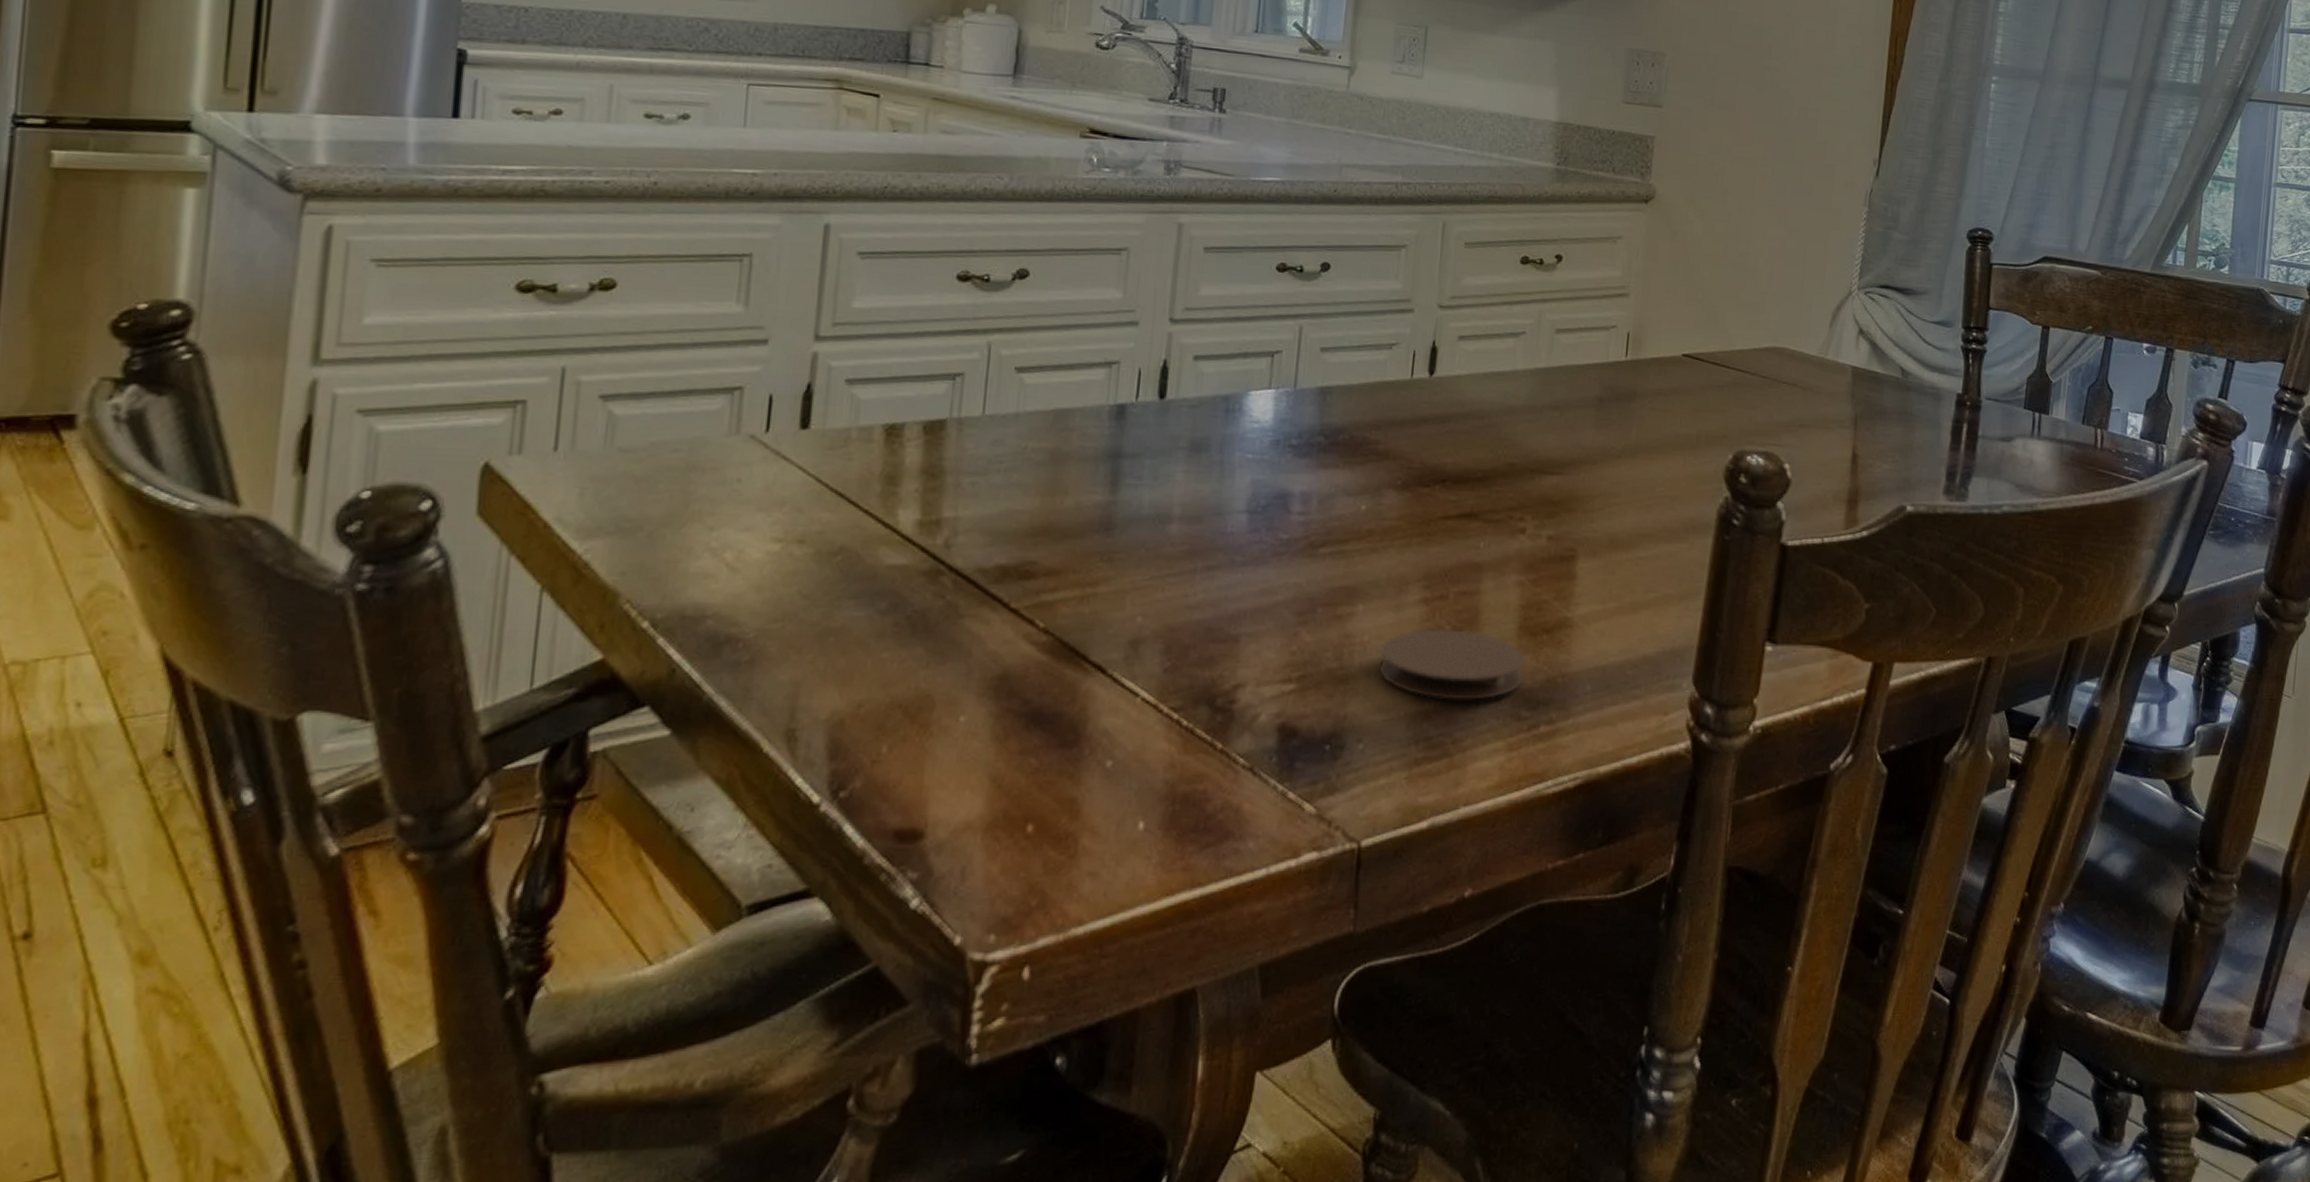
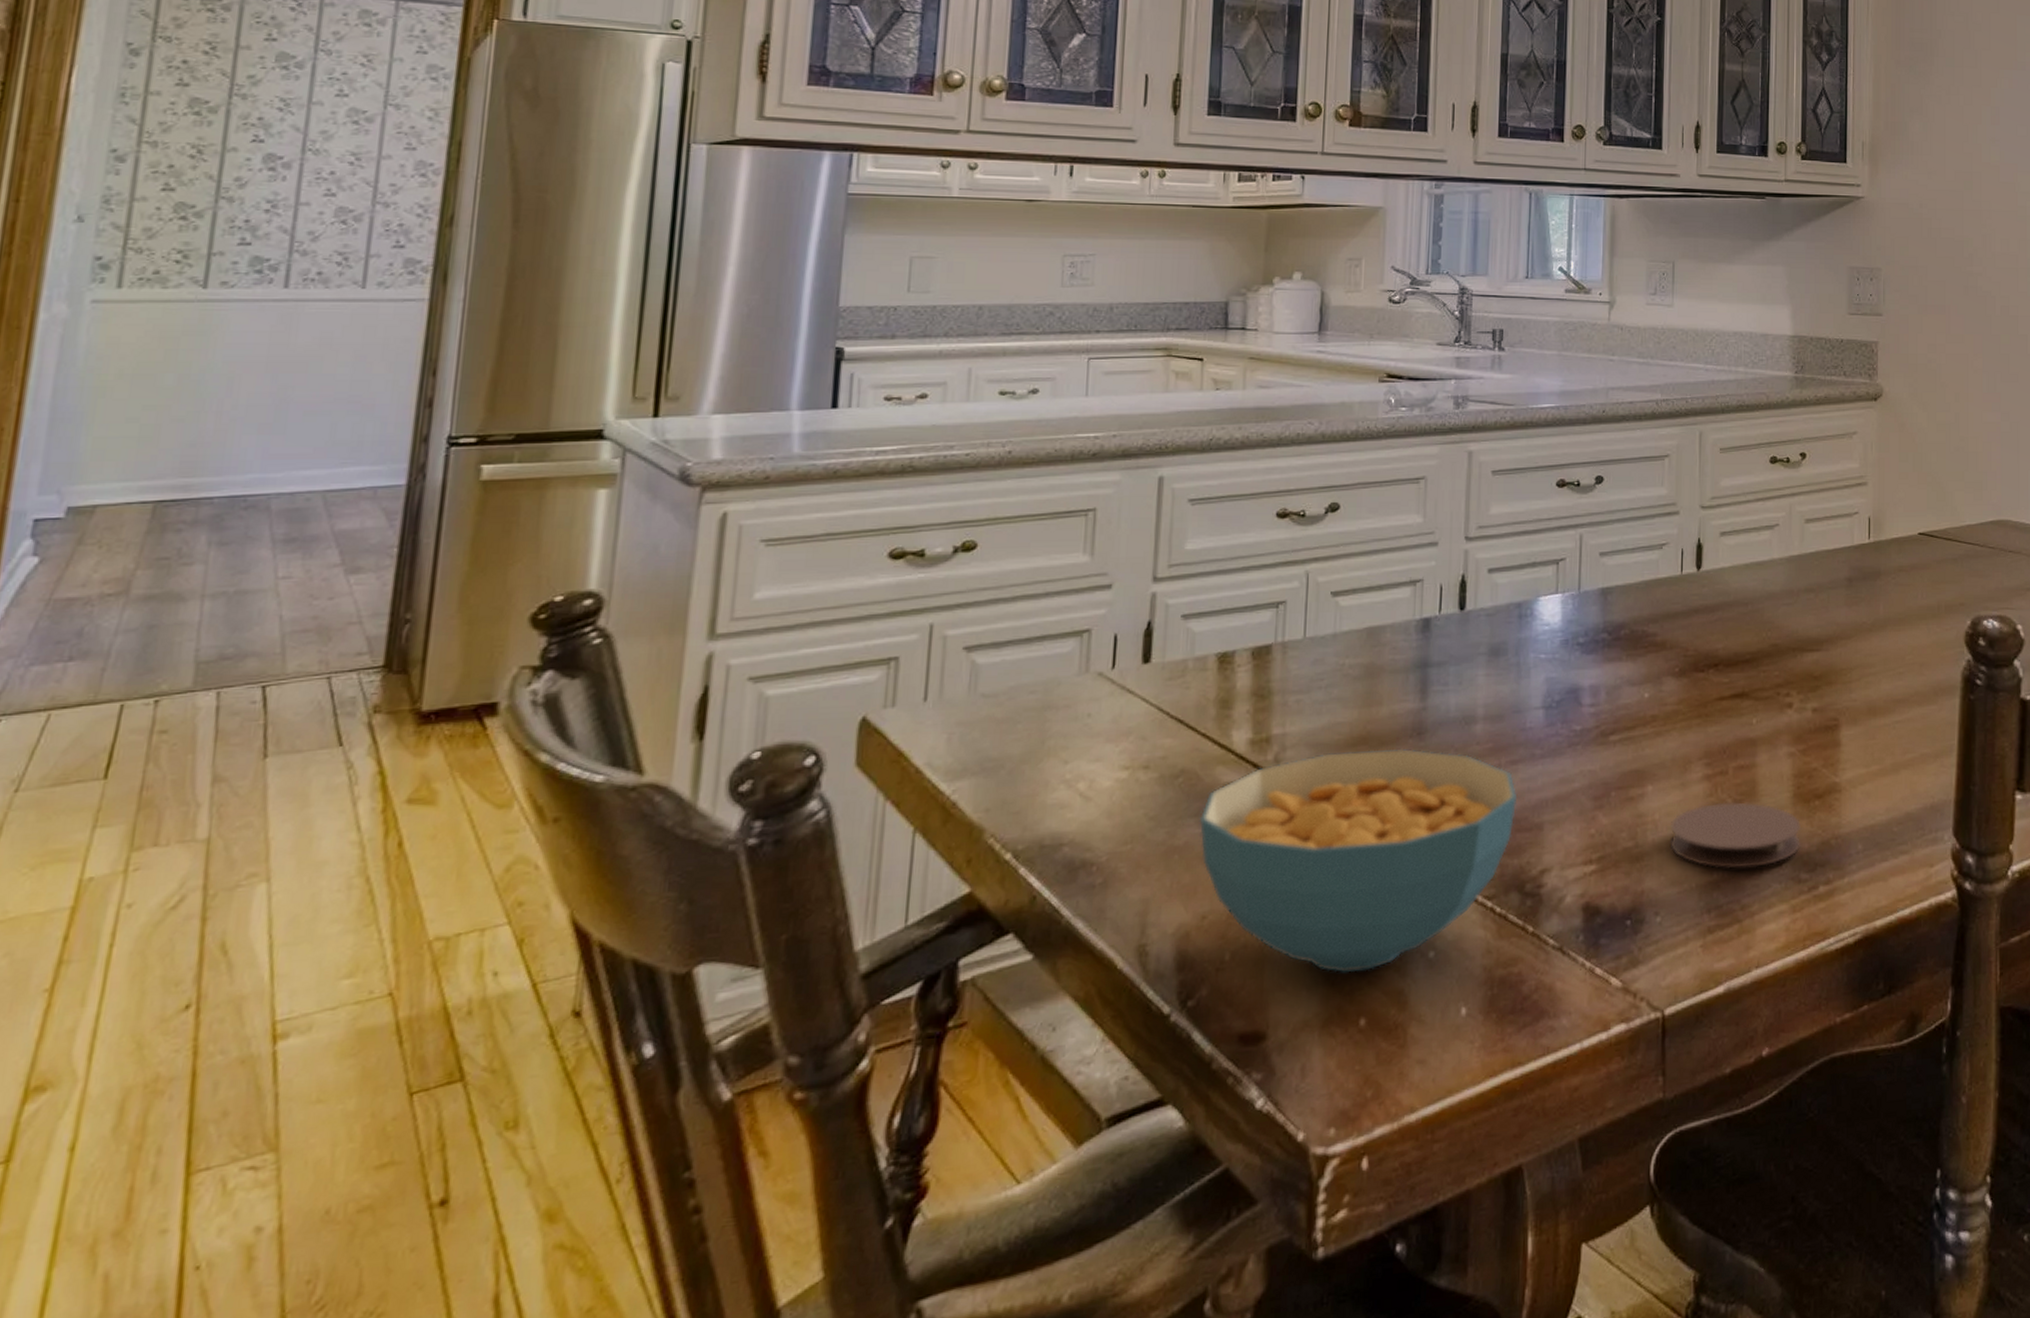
cereal bowl: none [858,542,1213,776] -> present [1199,748,1518,974]

